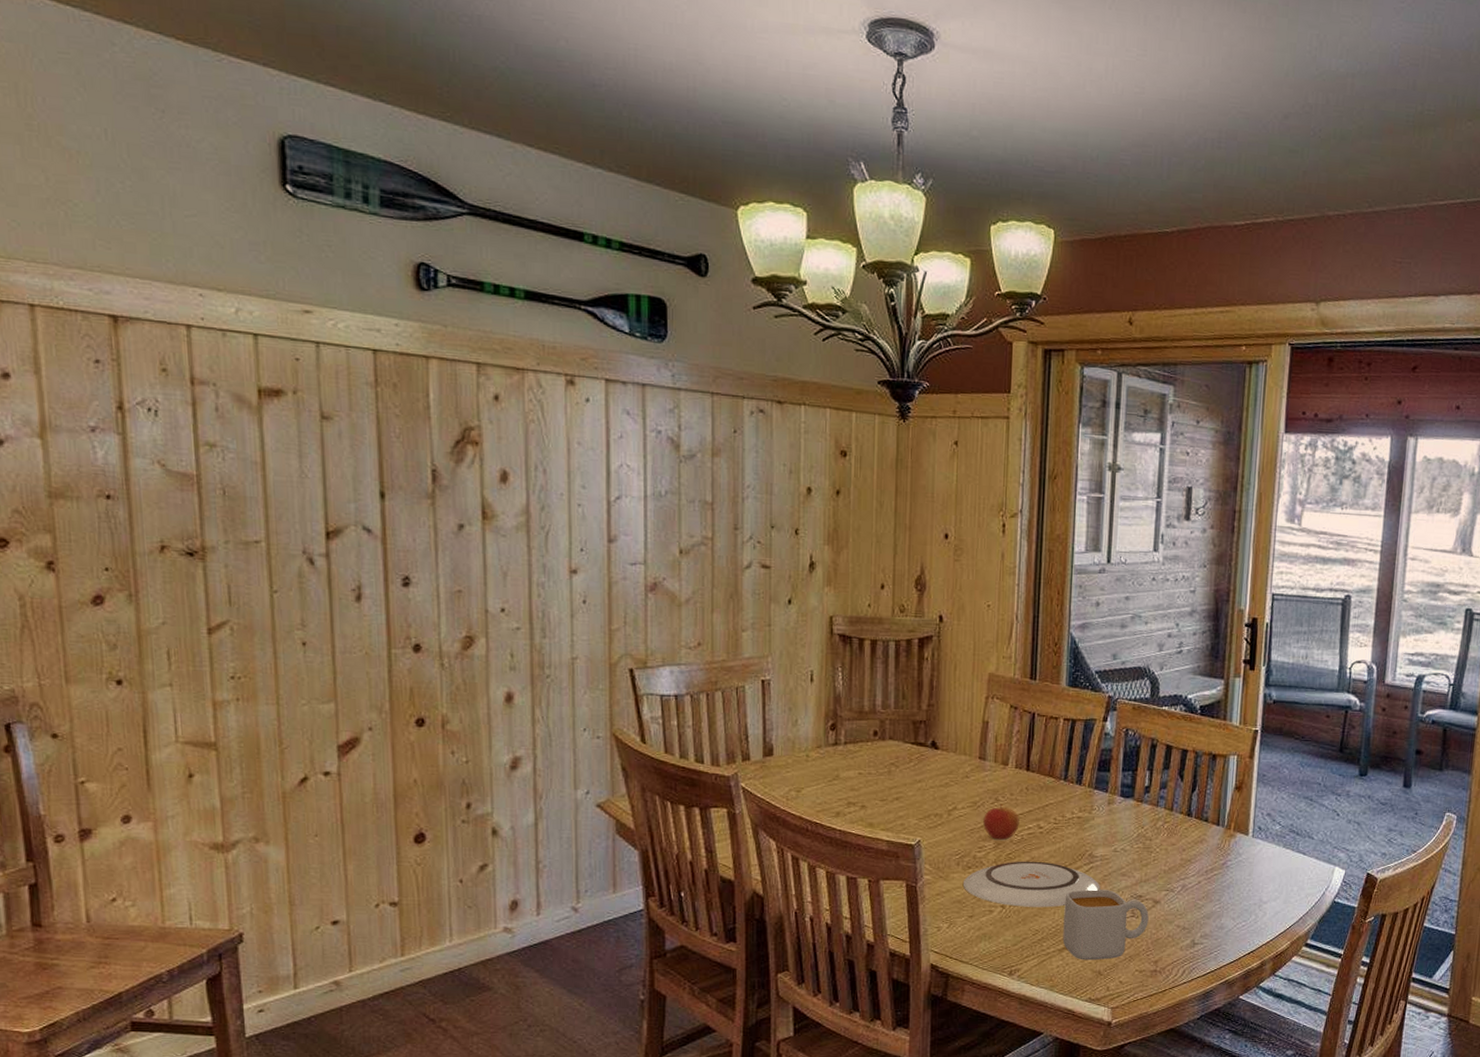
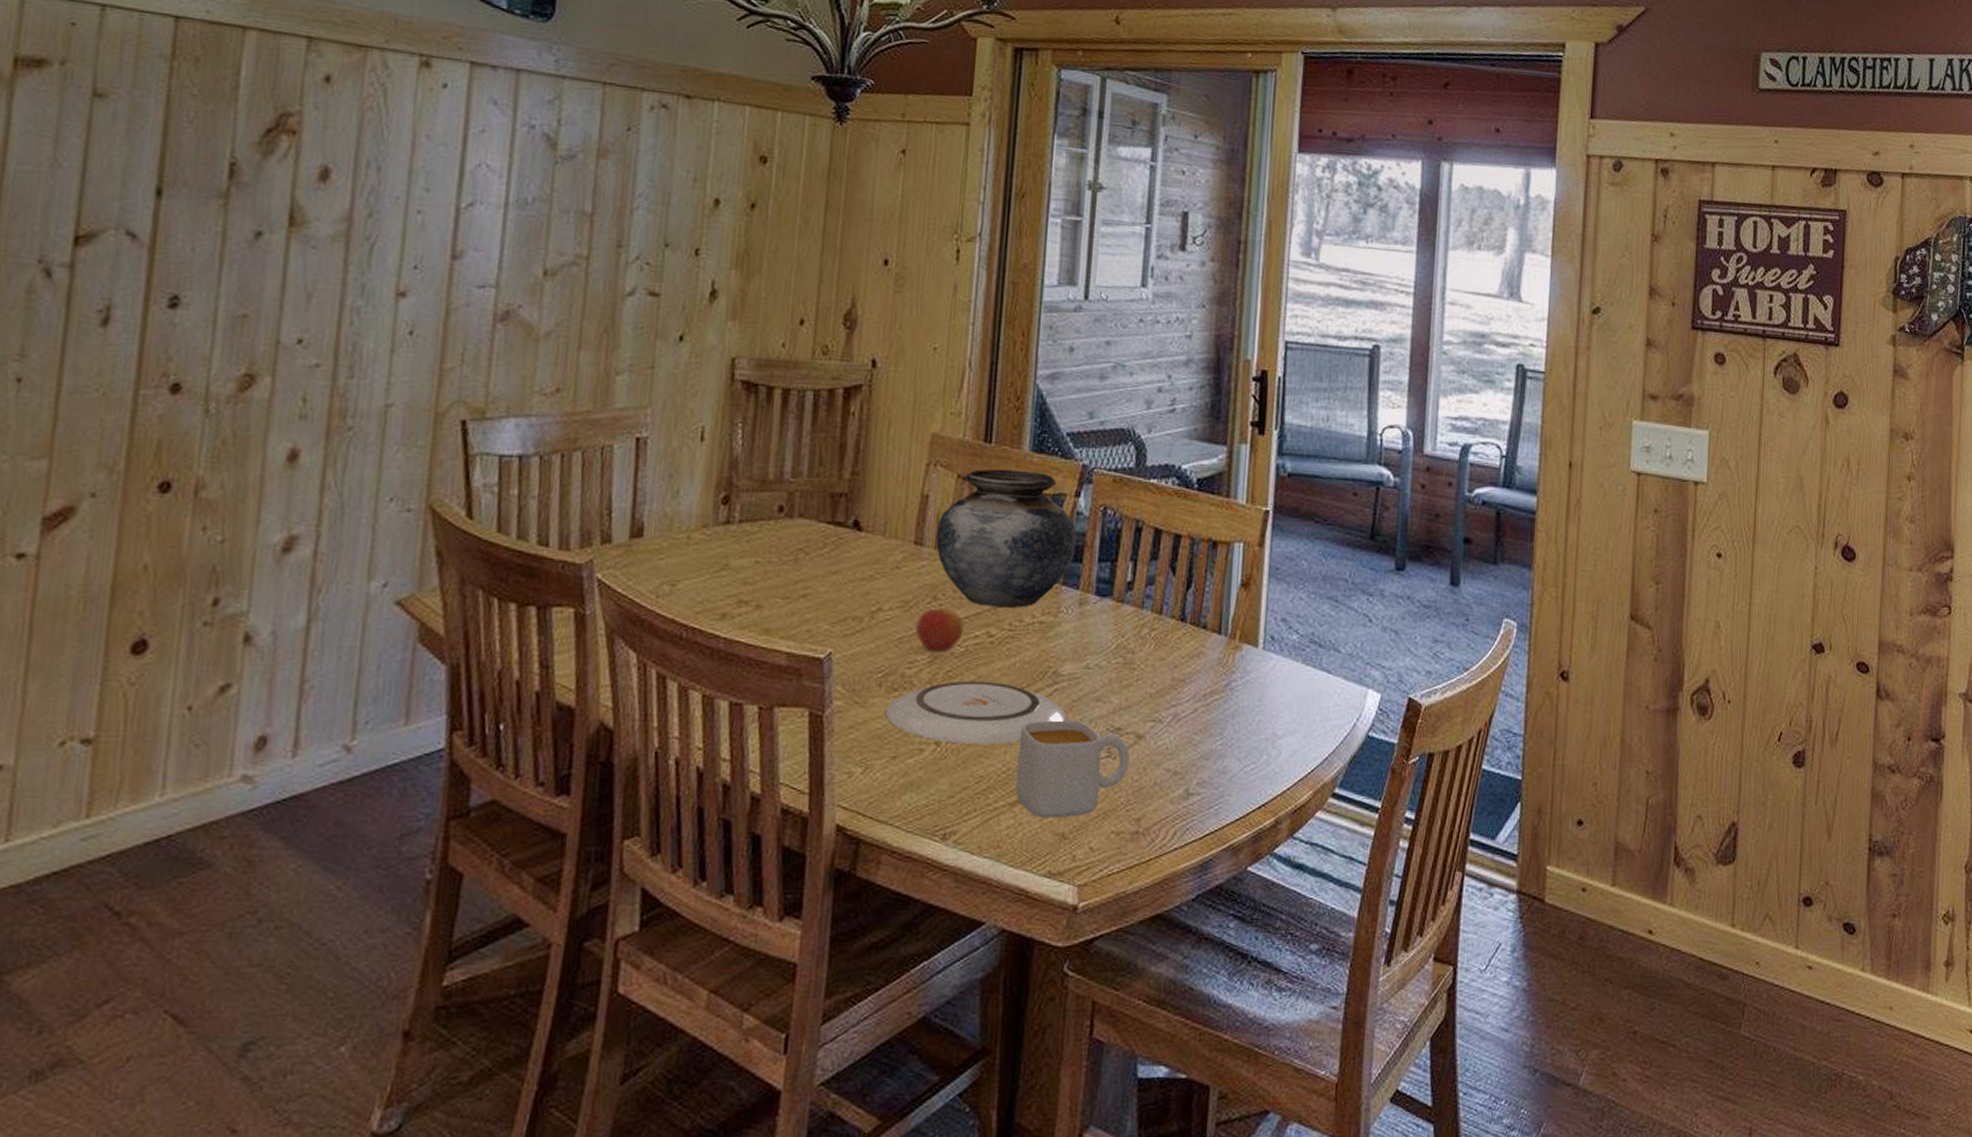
vase: none [995,700,1105,807] -> present [935,468,1077,608]

